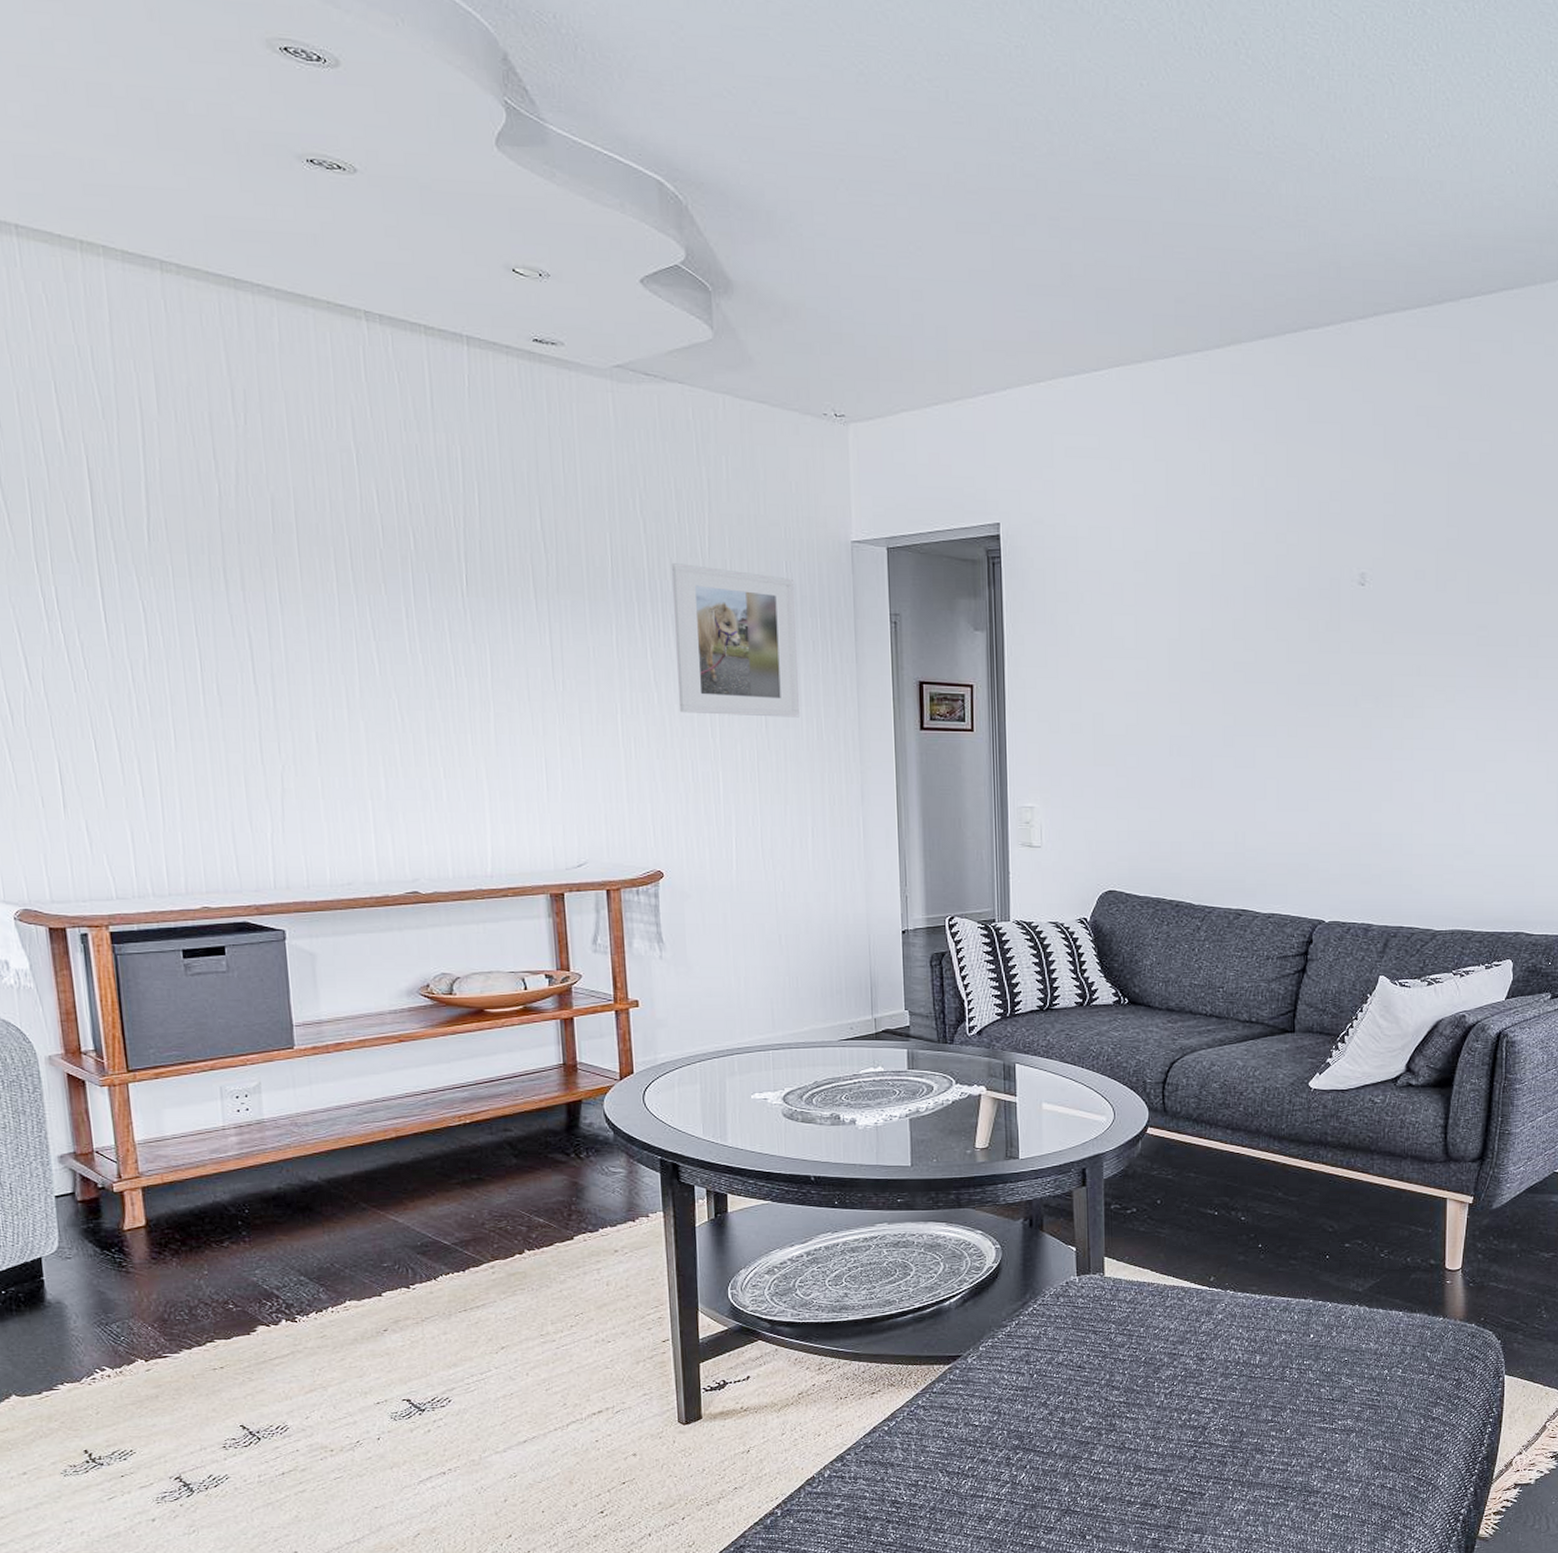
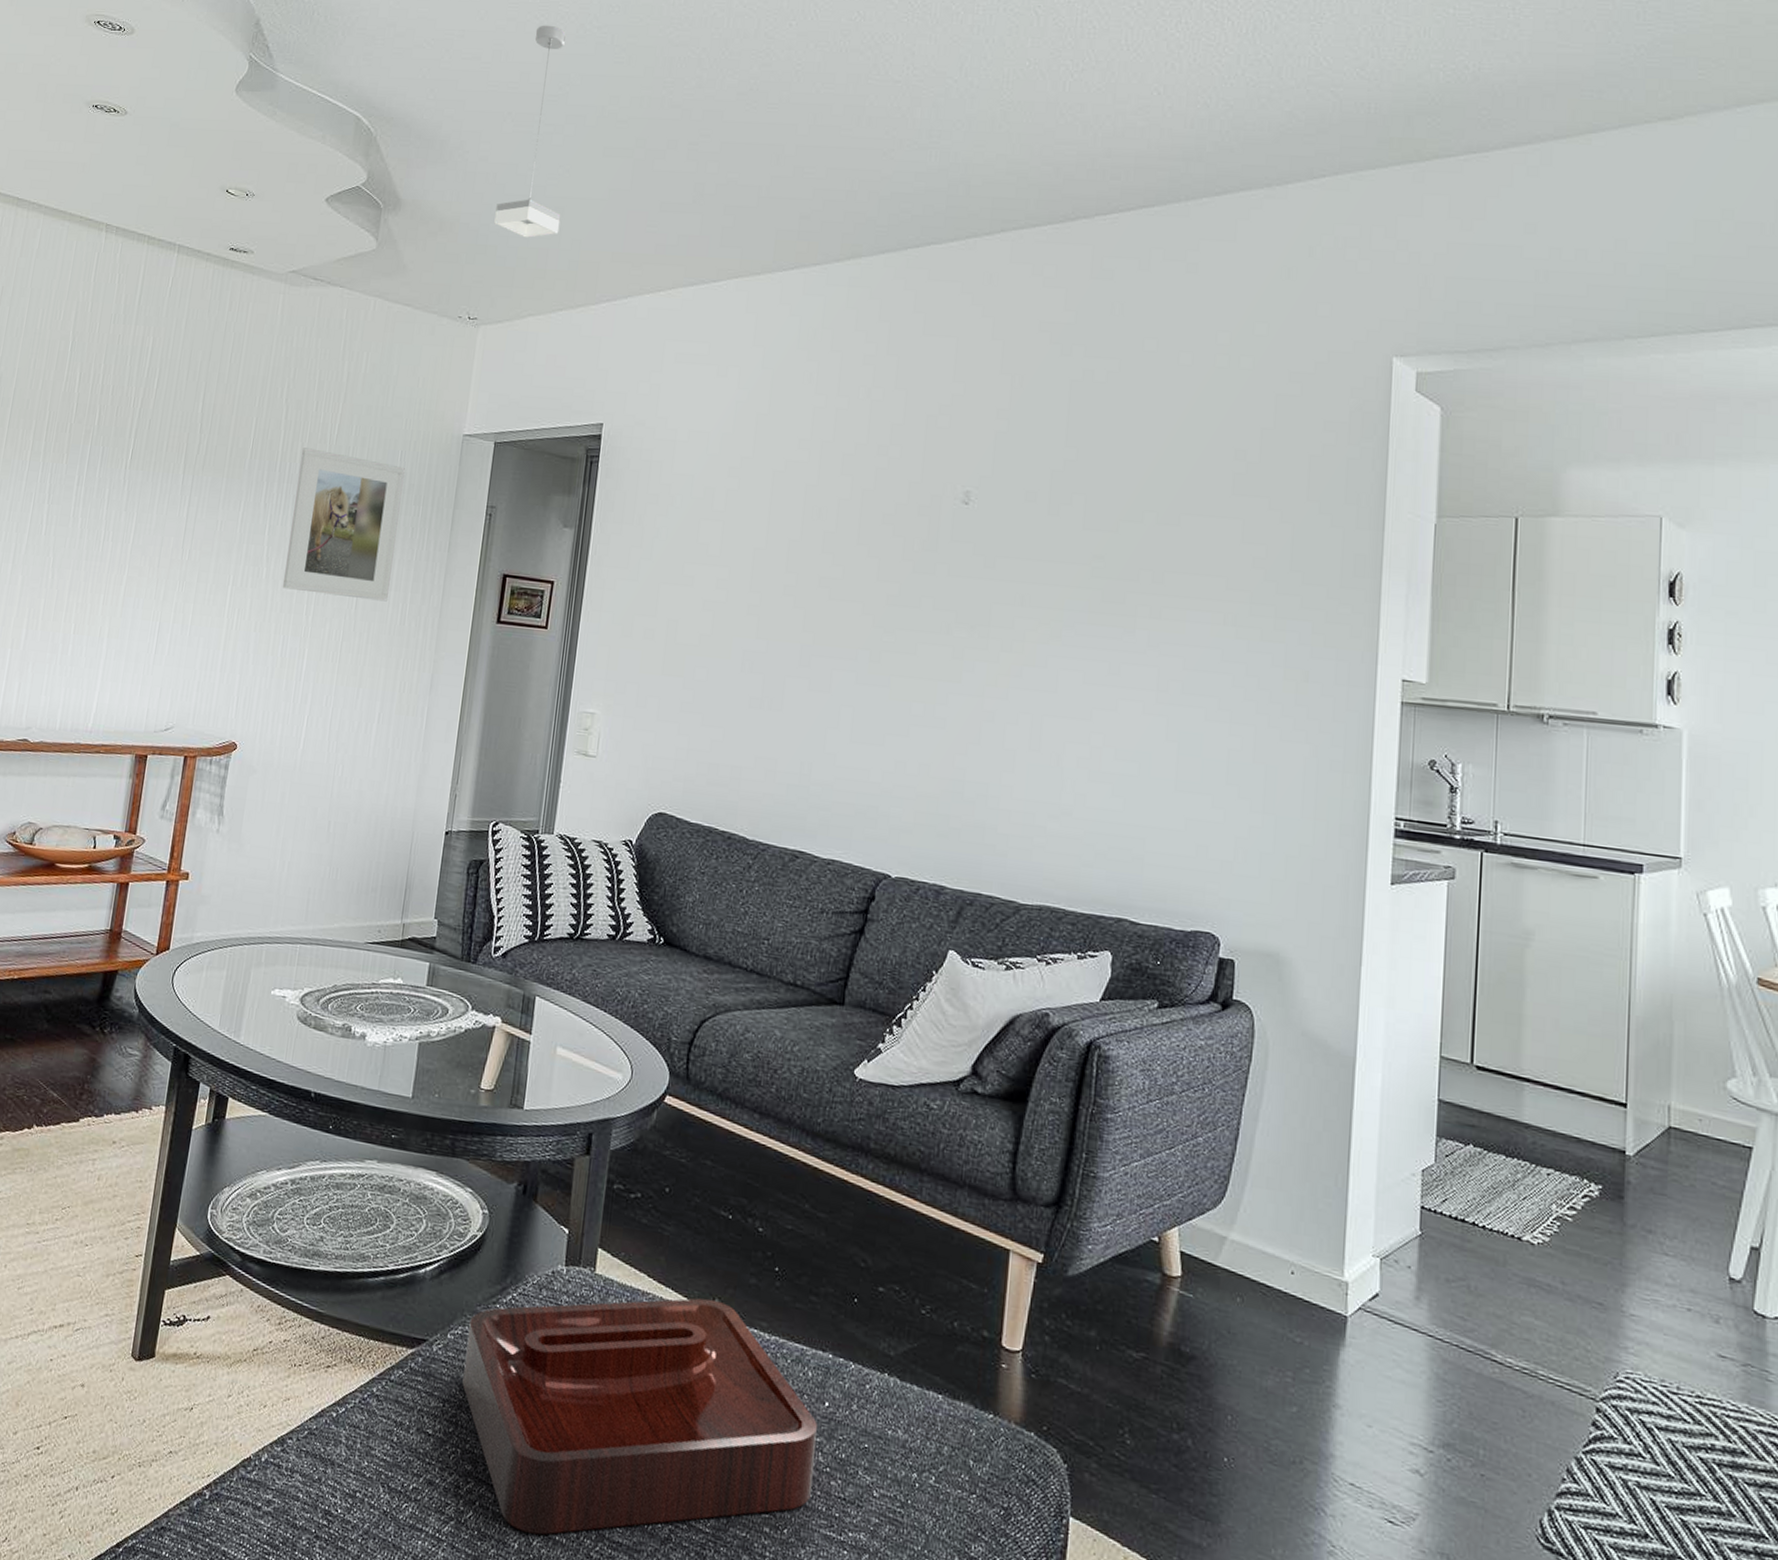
pendant lamp: none [845,74,921,325] -> present [494,25,566,238]
decorative tray: none [998,1278,1306,1478] -> present [462,1298,817,1535]

